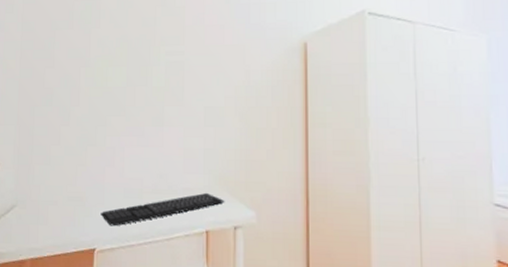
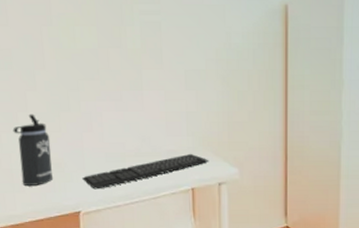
thermos bottle: none [45,147,76,219] -> present [12,114,53,186]

